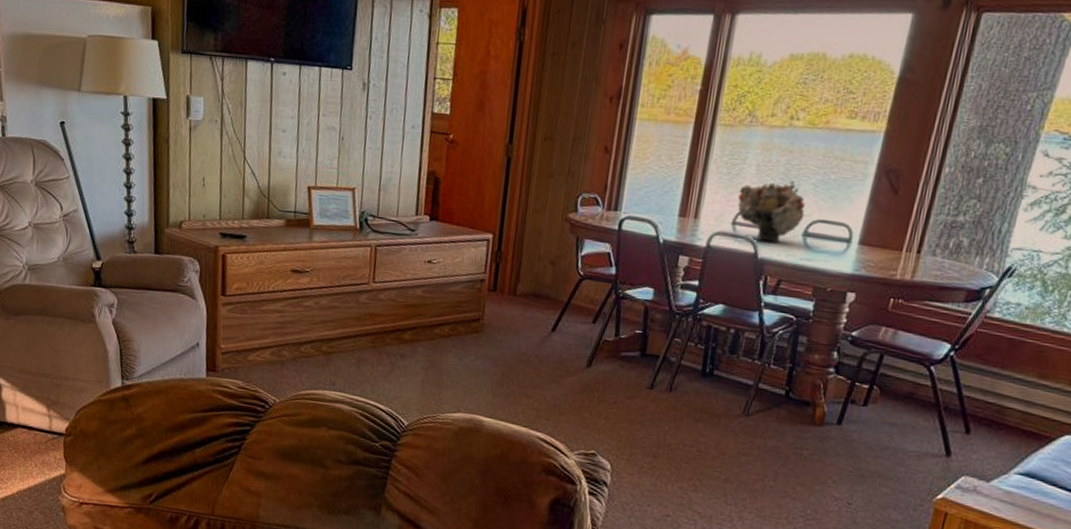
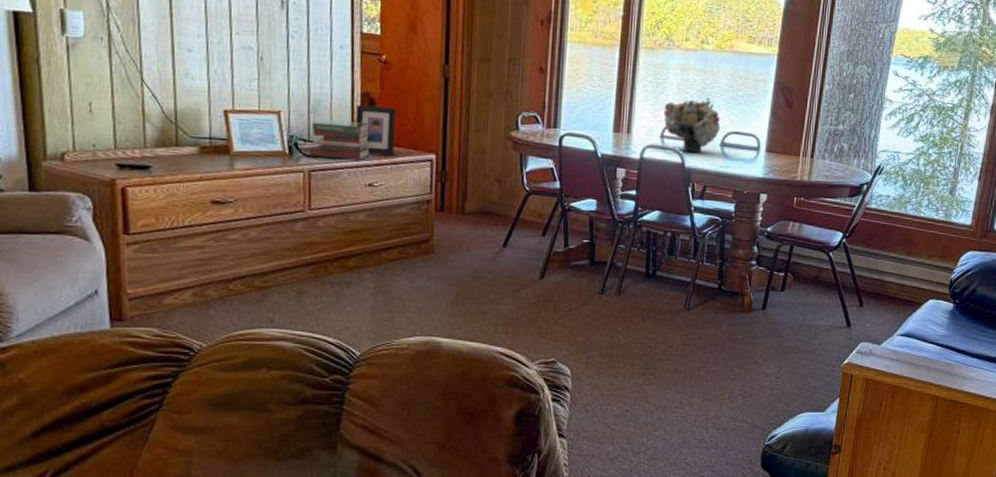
books: none [377,197,432,238] -> present [309,119,370,161]
picture frame: none [421,183,459,234] -> present [356,105,397,156]

